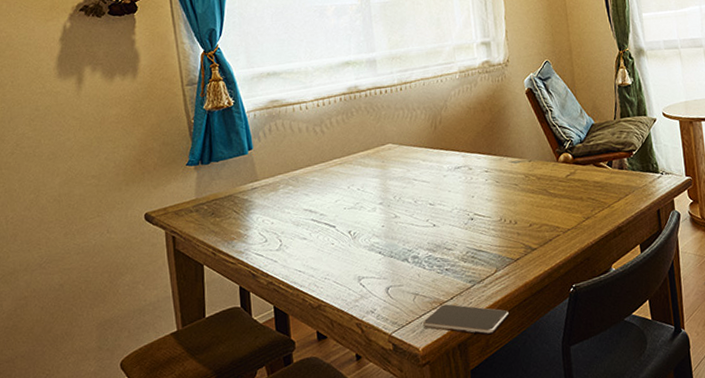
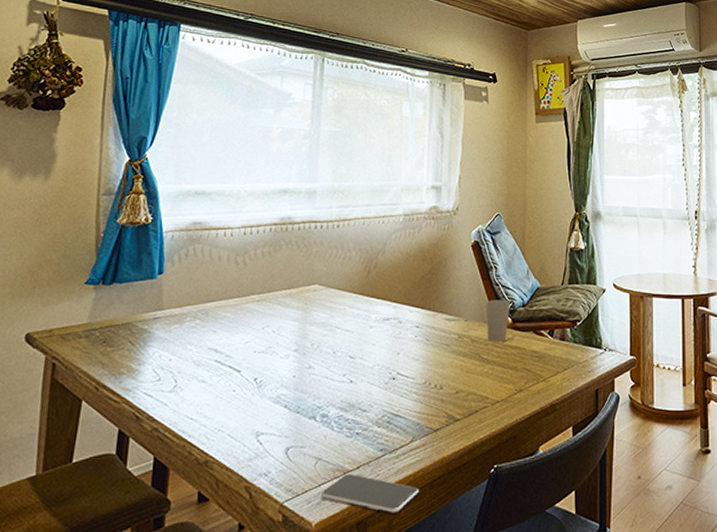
cup: none [546,138,569,178] -> present [485,300,510,342]

